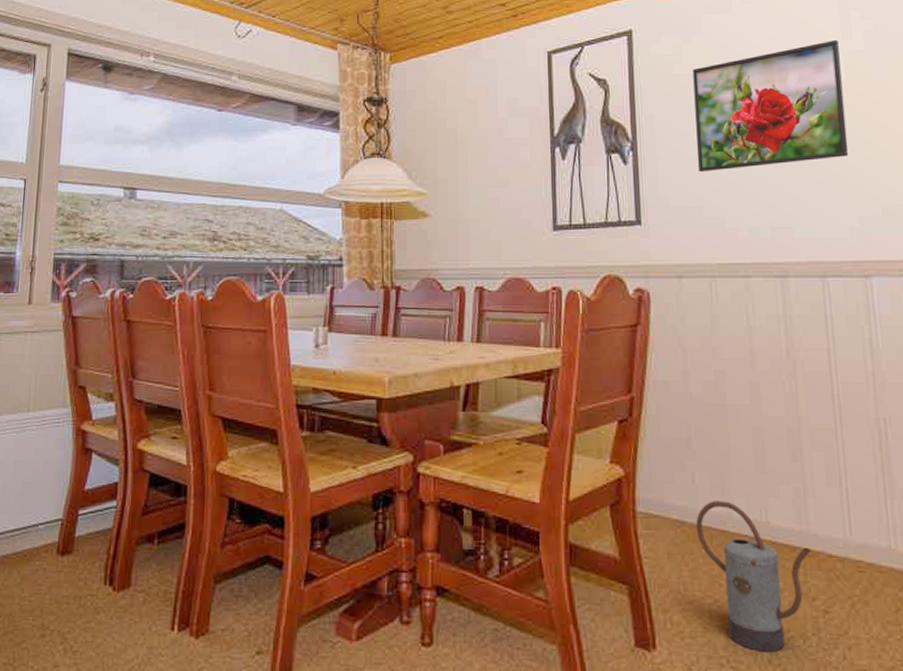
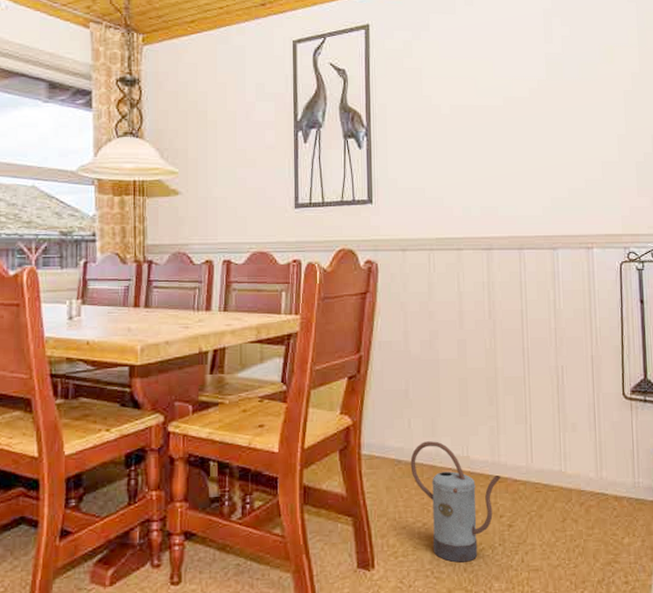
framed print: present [692,39,849,173] -> none [420,42,545,157]

